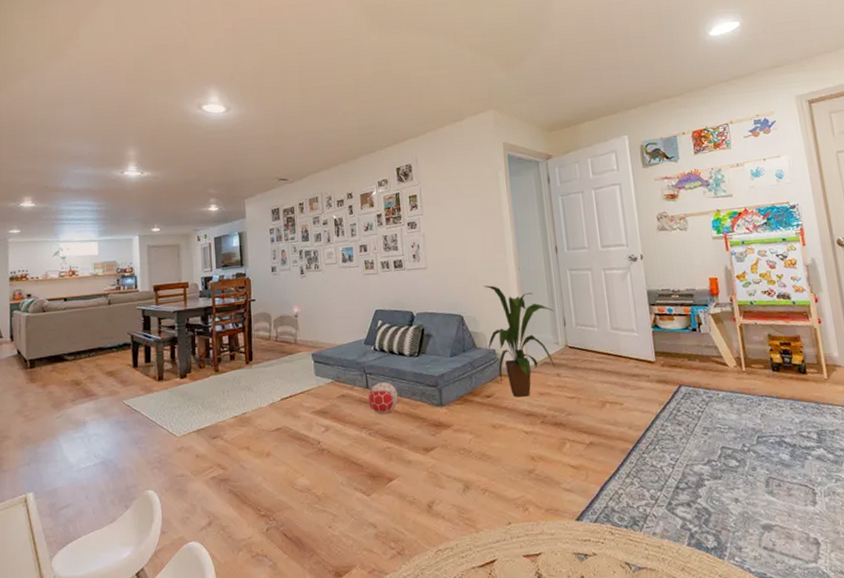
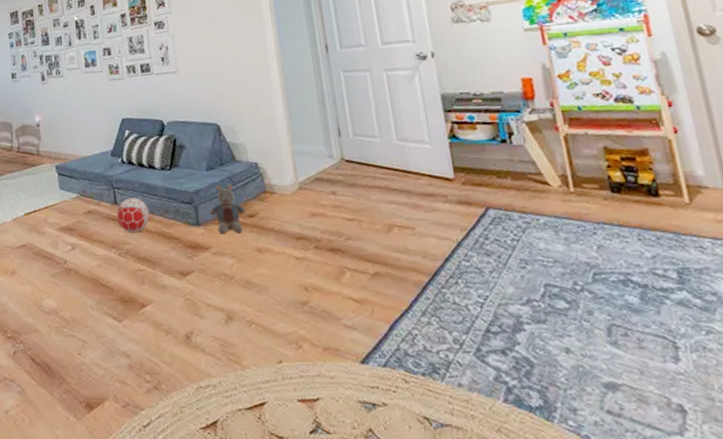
stuffed animal: none [452,369,483,413] -> present [209,184,245,234]
house plant: present [483,285,555,397] -> none [241,90,329,218]

